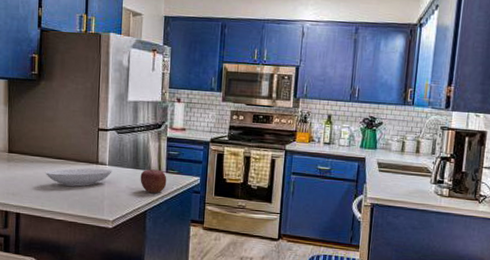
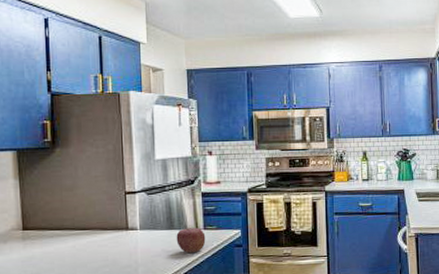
bowl: present [45,168,112,187] -> none [67,234,145,258]

